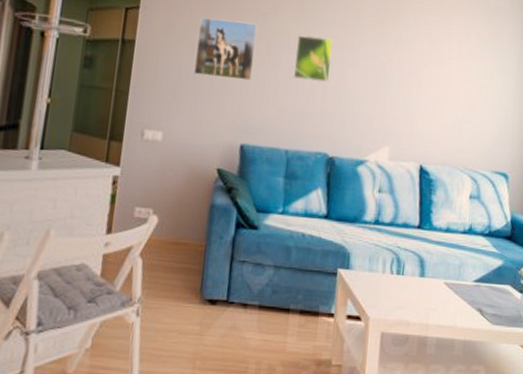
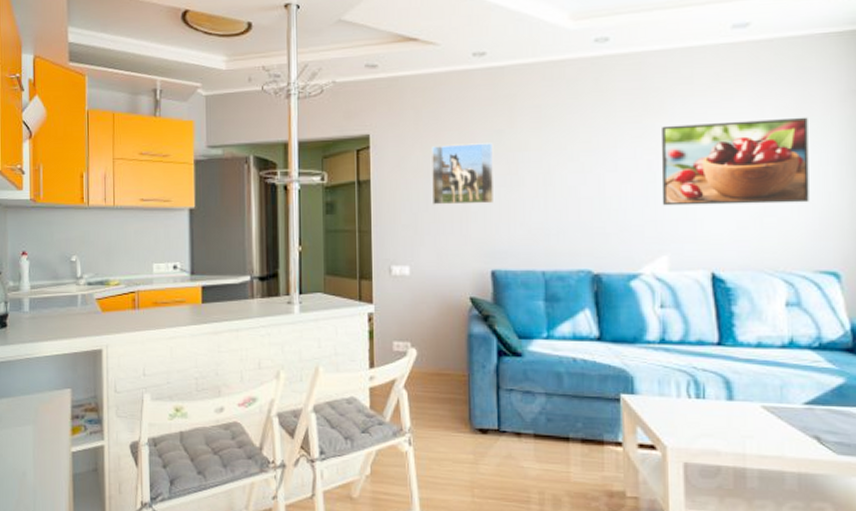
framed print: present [293,35,333,83] -> none [539,145,583,195]
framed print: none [389,34,499,115] -> present [661,117,809,206]

